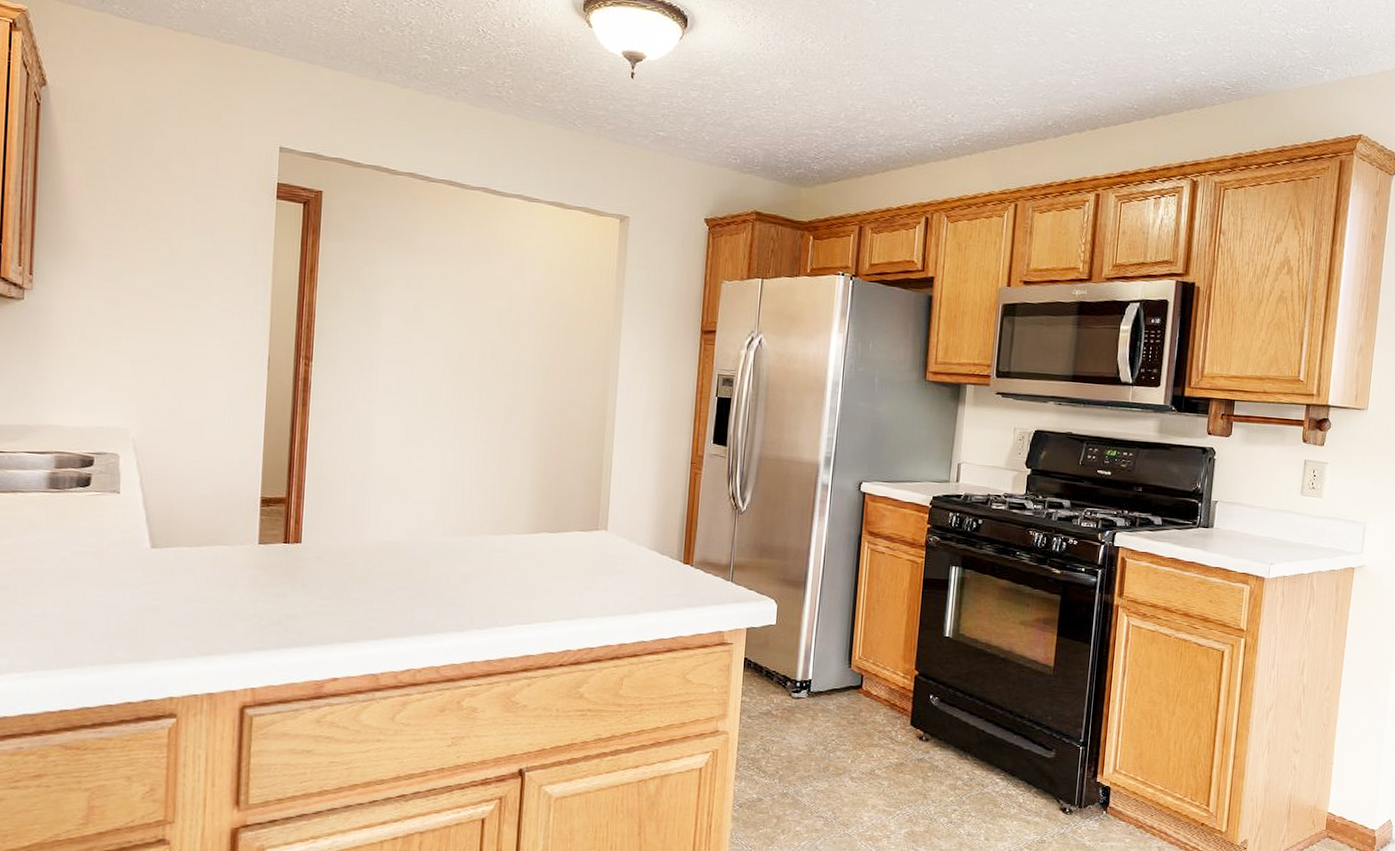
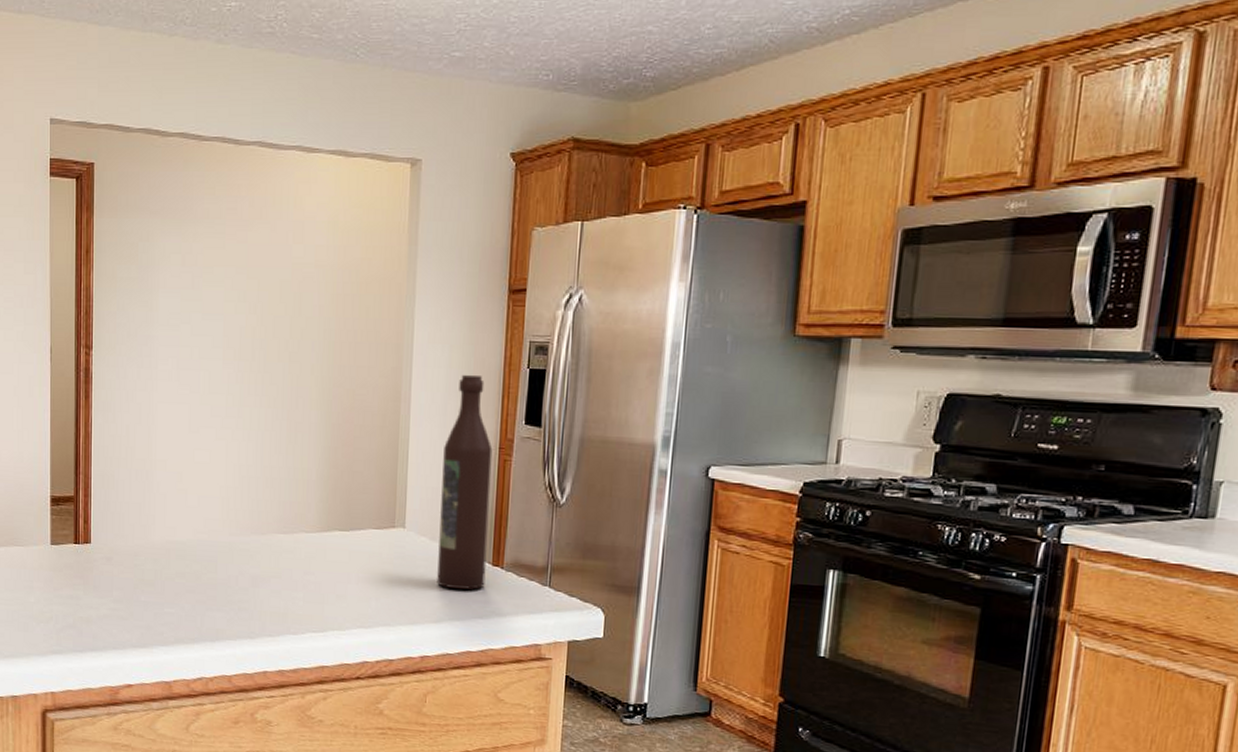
wine bottle: none [635,400,686,585] -> present [437,375,493,590]

